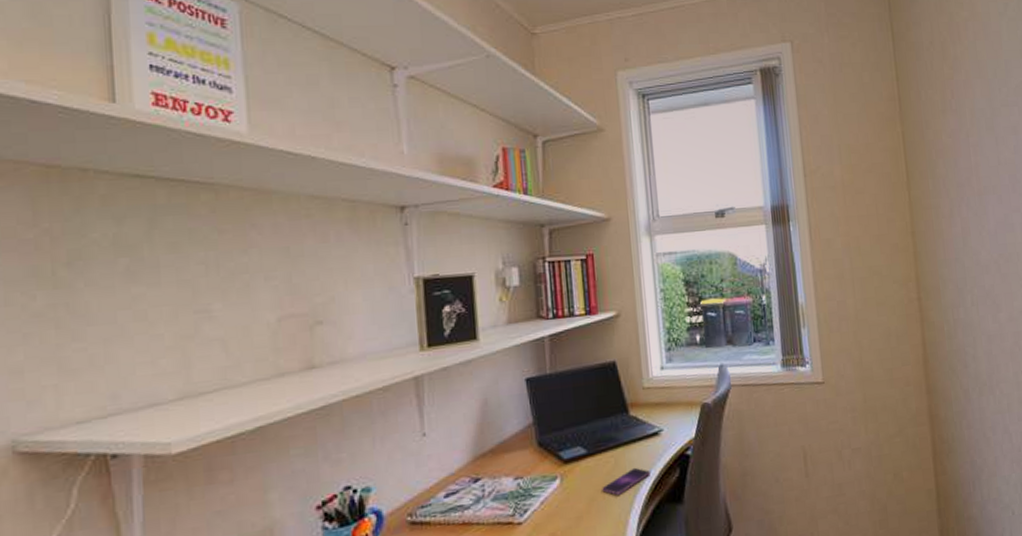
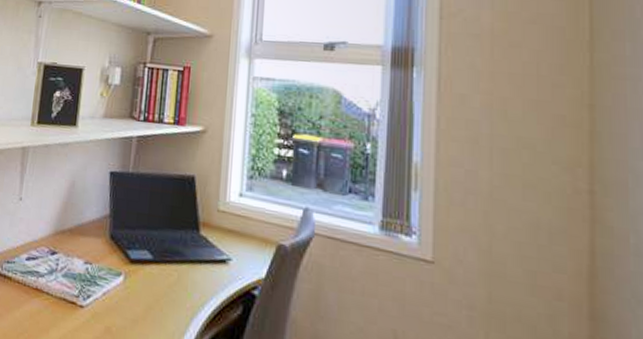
smartphone: present [602,467,650,495] -> none [161,289,211,312]

